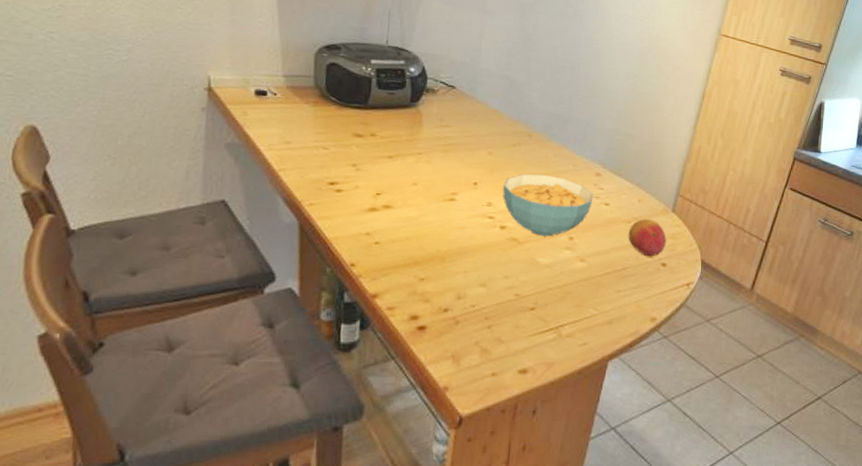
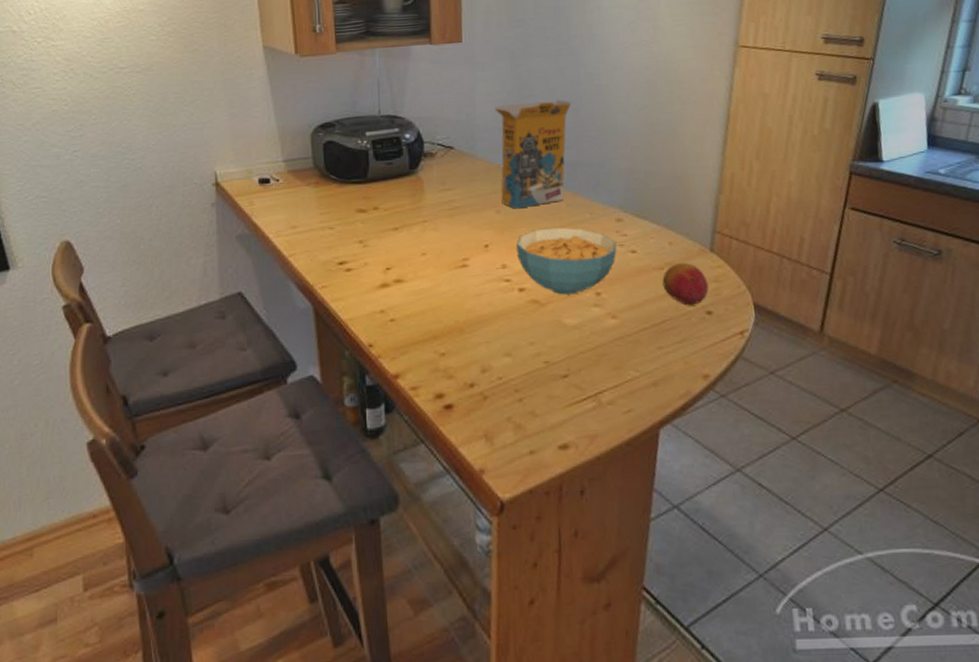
cereal box: none [494,53,569,153] -> present [494,100,571,209]

